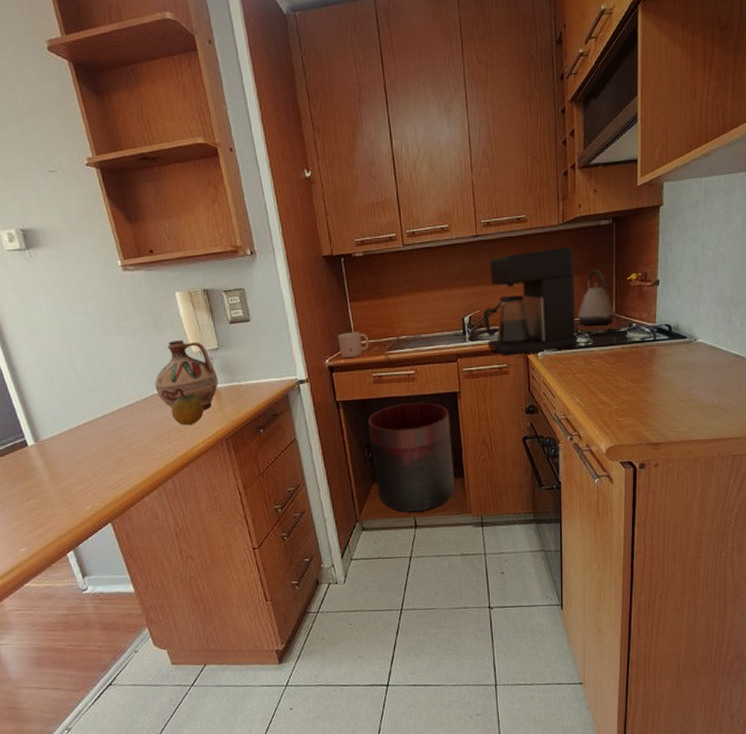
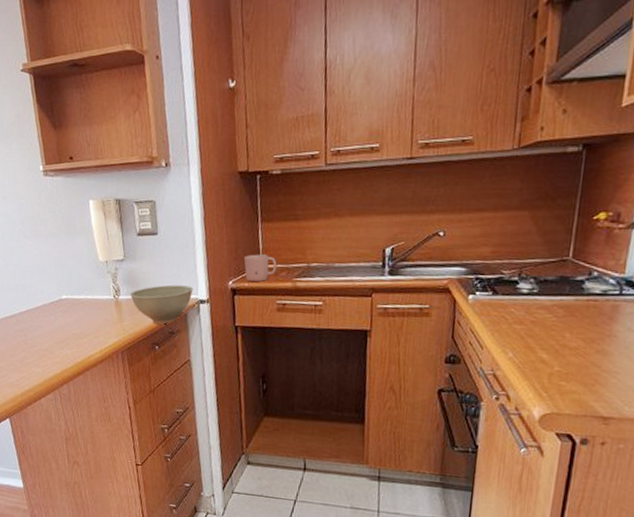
ceramic jug: present [155,339,217,411] -> none [61,247,120,321]
fruit: present [171,393,204,426] -> none [73,302,104,334]
bowl: none [227,368,292,408] -> present [129,284,194,325]
trash can: present [367,402,455,513] -> none [265,335,356,455]
coffee maker: present [483,247,577,356] -> none [407,176,528,297]
kettle: present [577,270,614,326] -> none [522,205,572,271]

